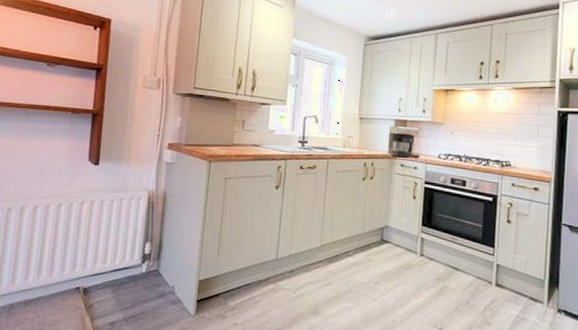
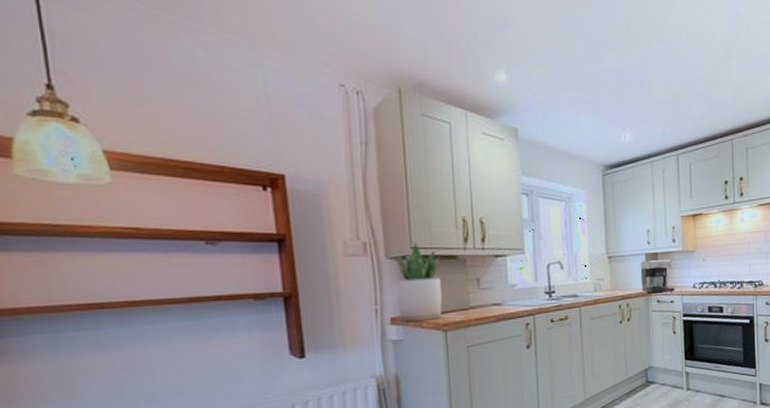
planter: none [176,83,216,150] -> present [395,242,443,322]

